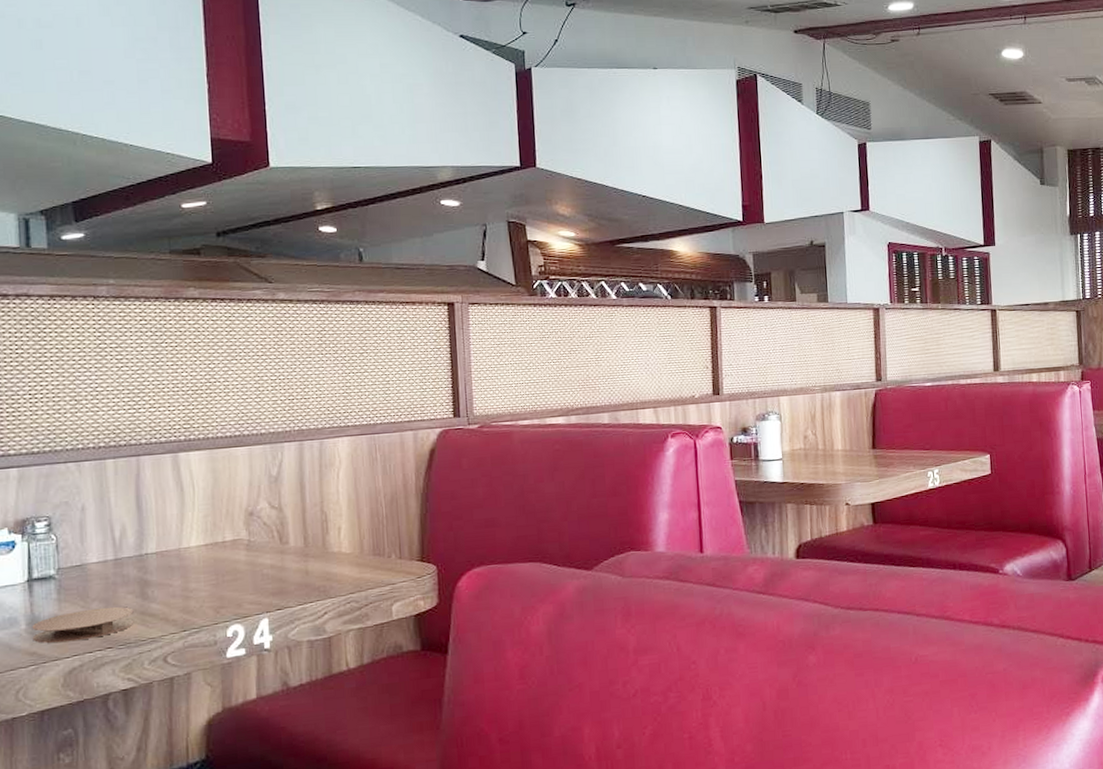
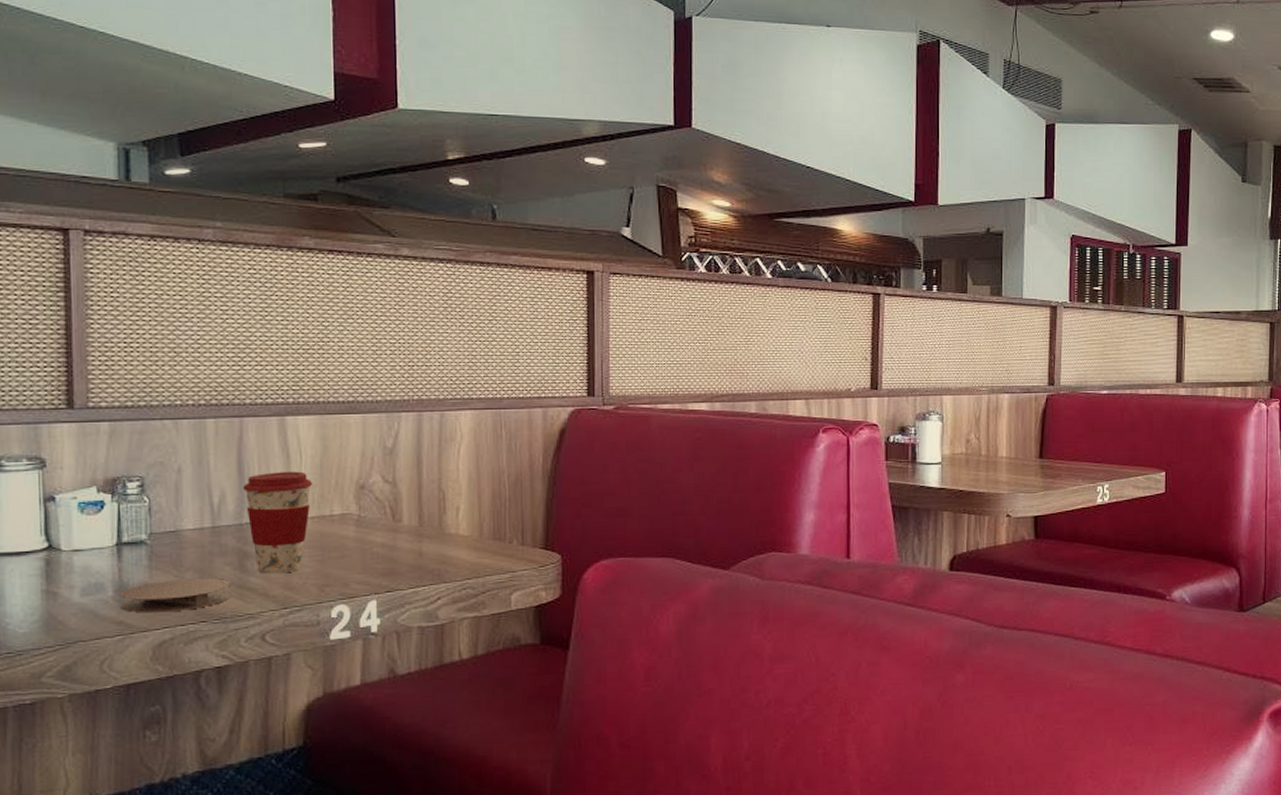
coffee cup: none [141,502,205,600] -> present [242,471,312,574]

